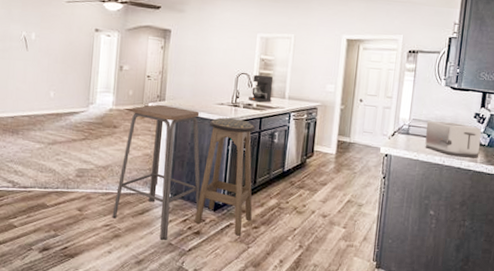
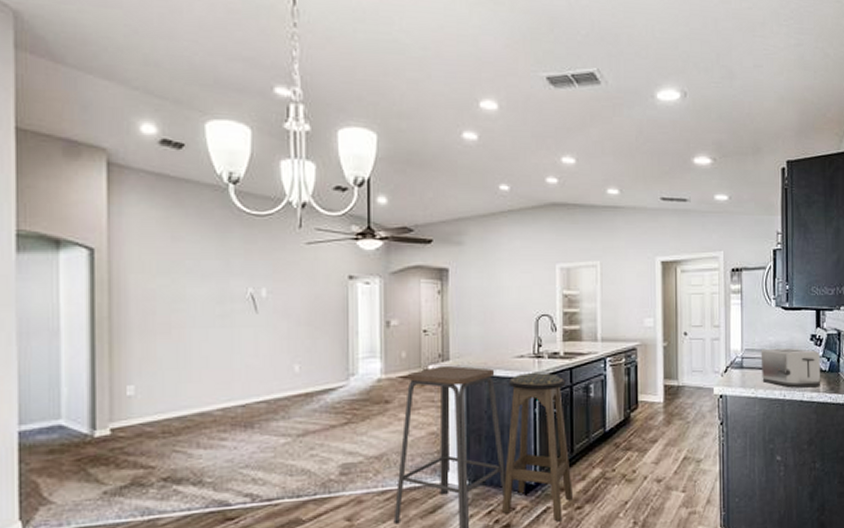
coffee maker: present [248,74,274,103] -> none [554,314,581,349]

